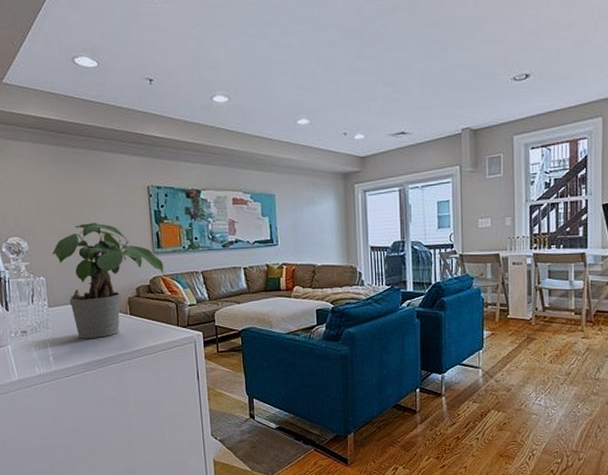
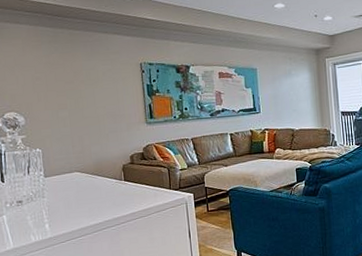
potted plant: present [52,222,165,339] -> none [48,97,157,206]

